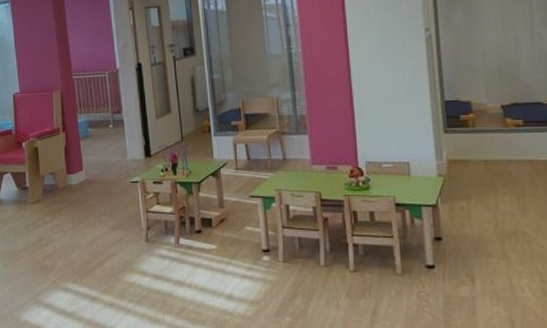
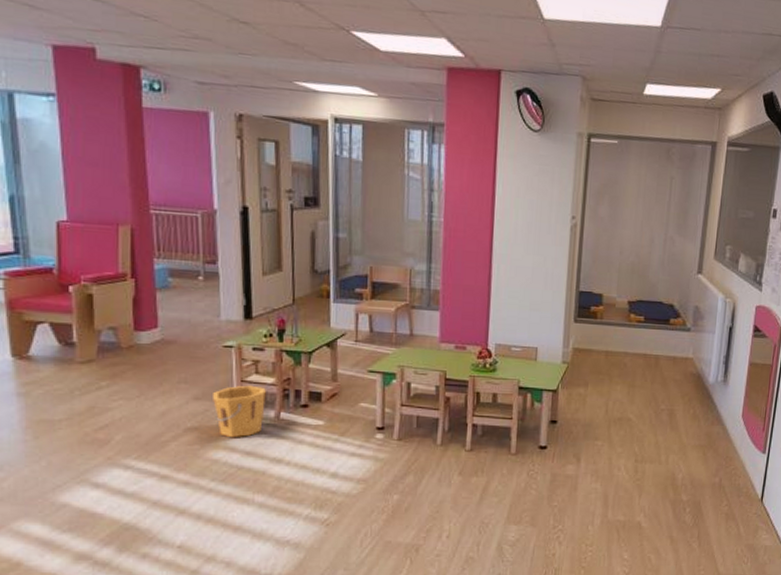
bucket: none [126,215,167,263] -> present [213,385,266,438]

